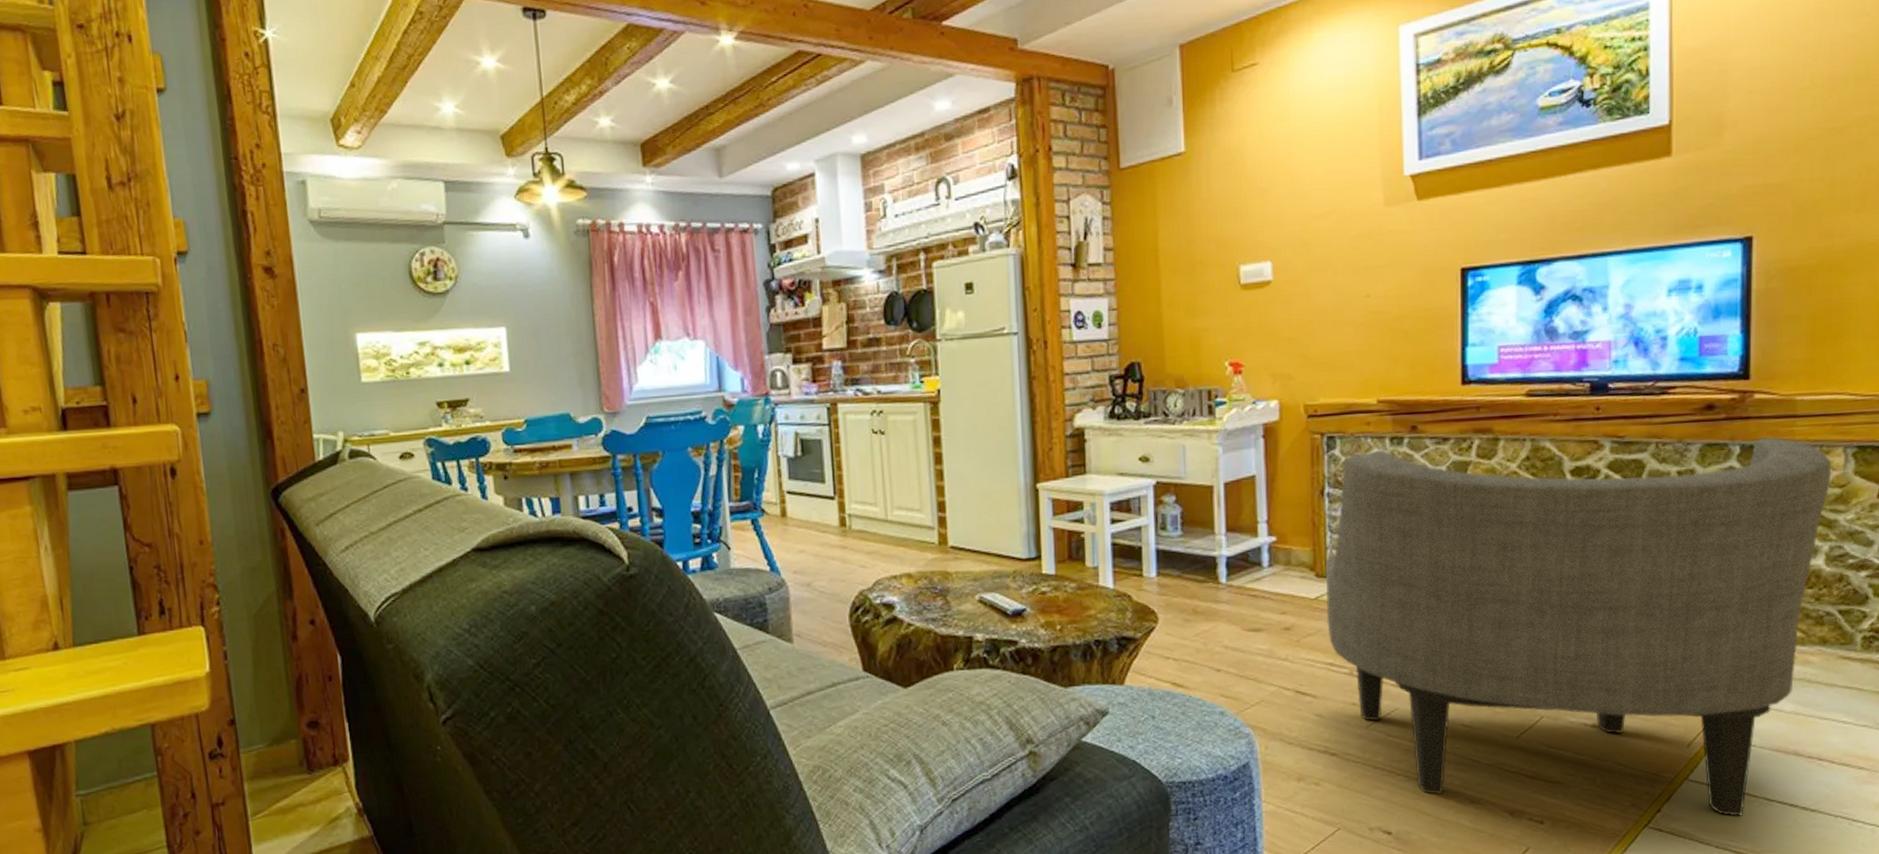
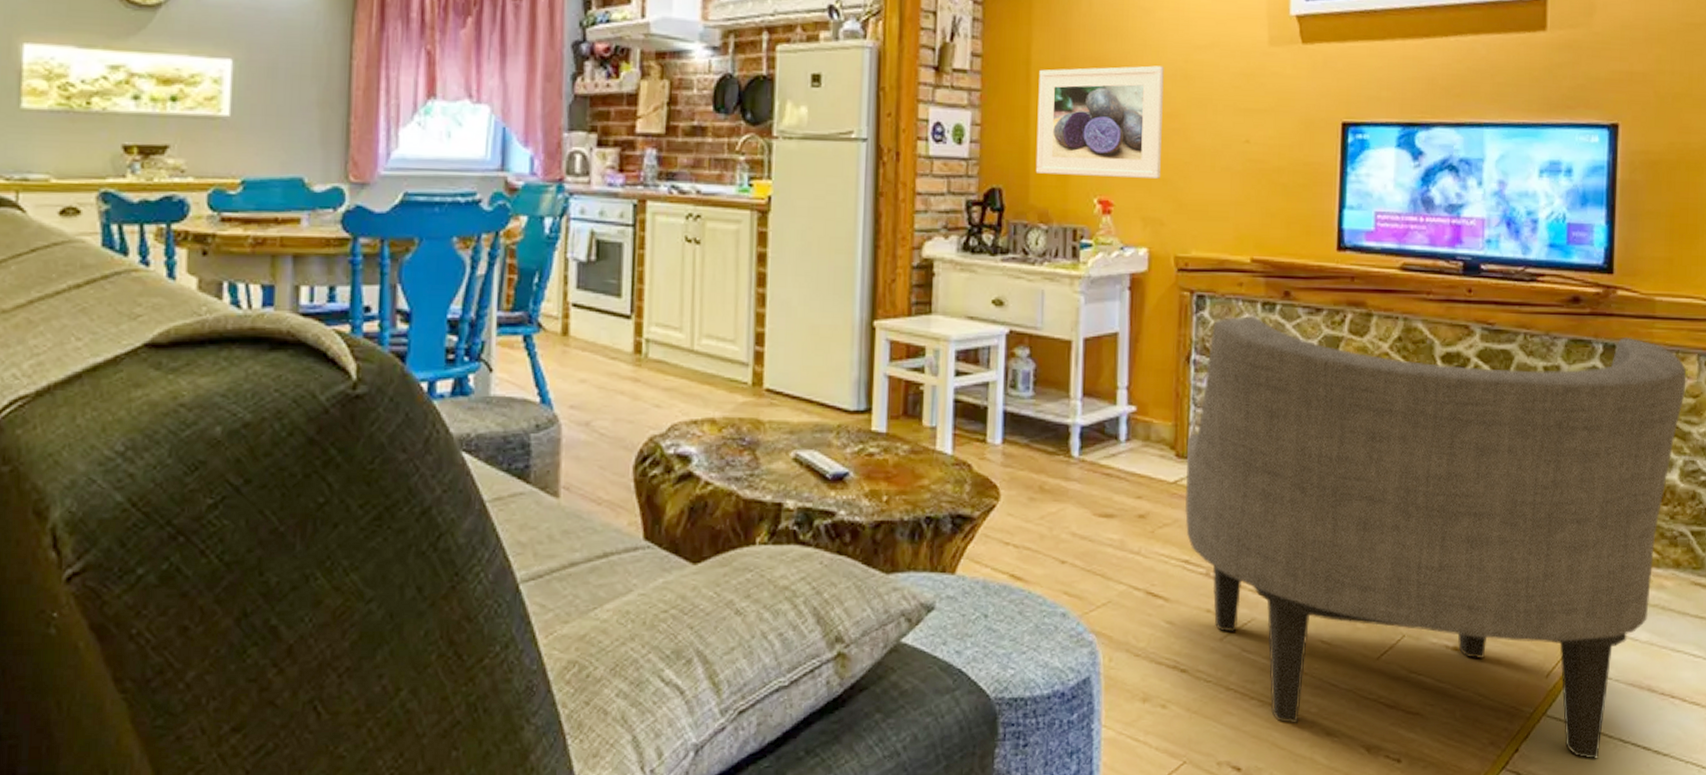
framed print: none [1167,238,1286,346] -> present [1035,65,1164,179]

